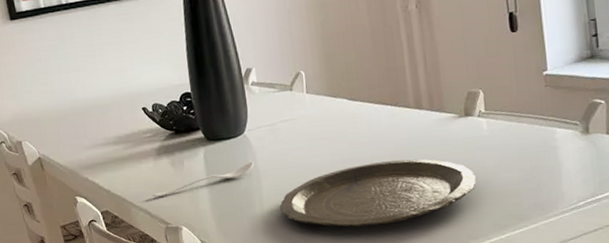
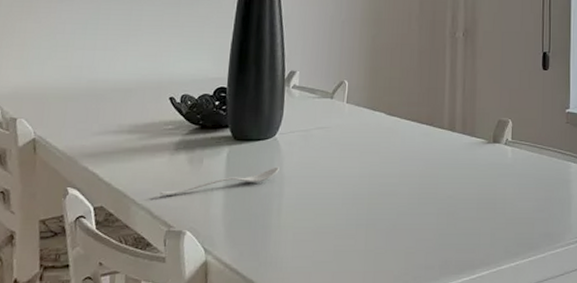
plate: present [279,159,476,227] -> none [298,178,495,244]

